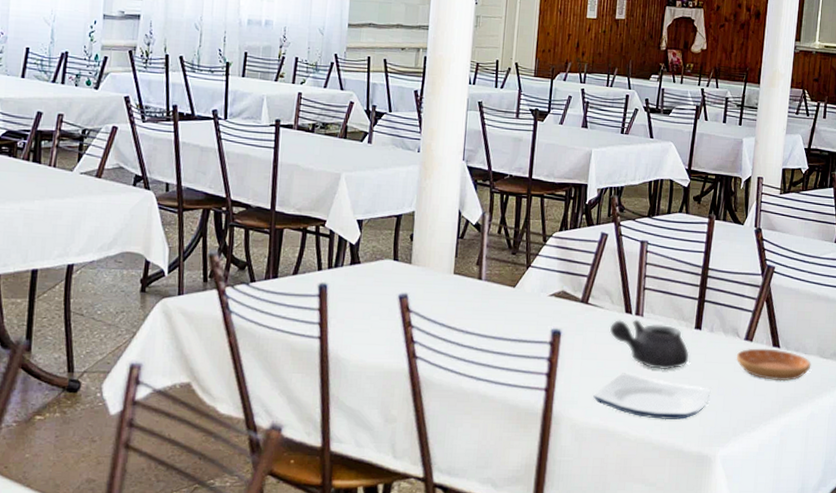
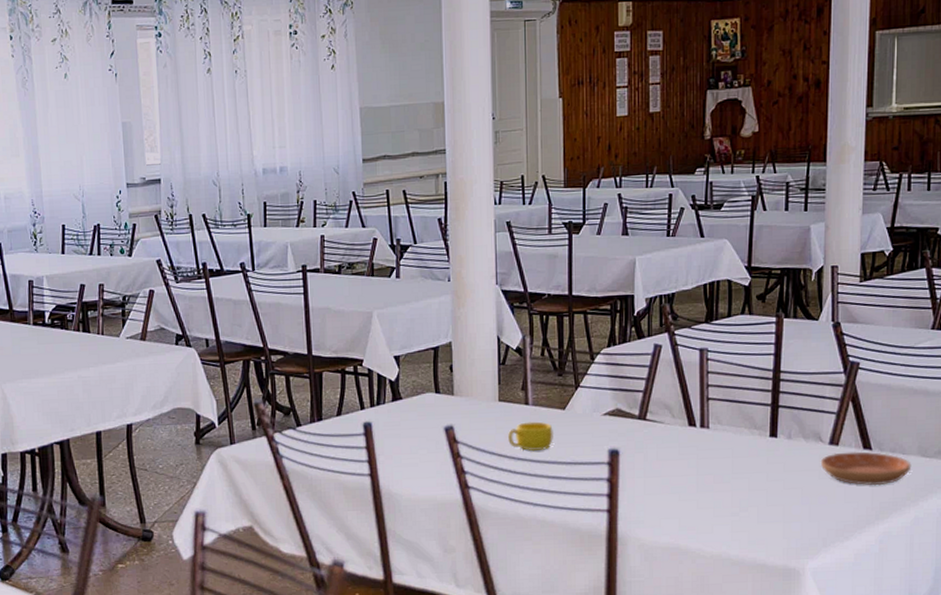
cup: none [459,296,503,326] -> present [508,421,554,452]
plate: present [593,373,710,420] -> none [661,488,792,535]
teapot: present [609,319,690,370] -> none [672,432,765,483]

